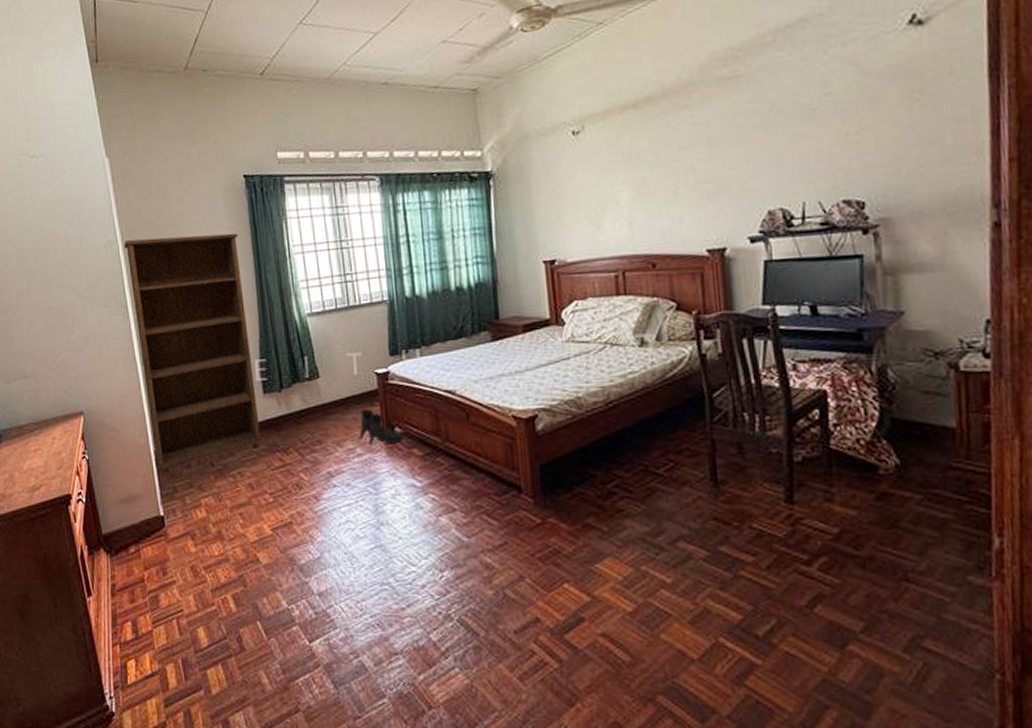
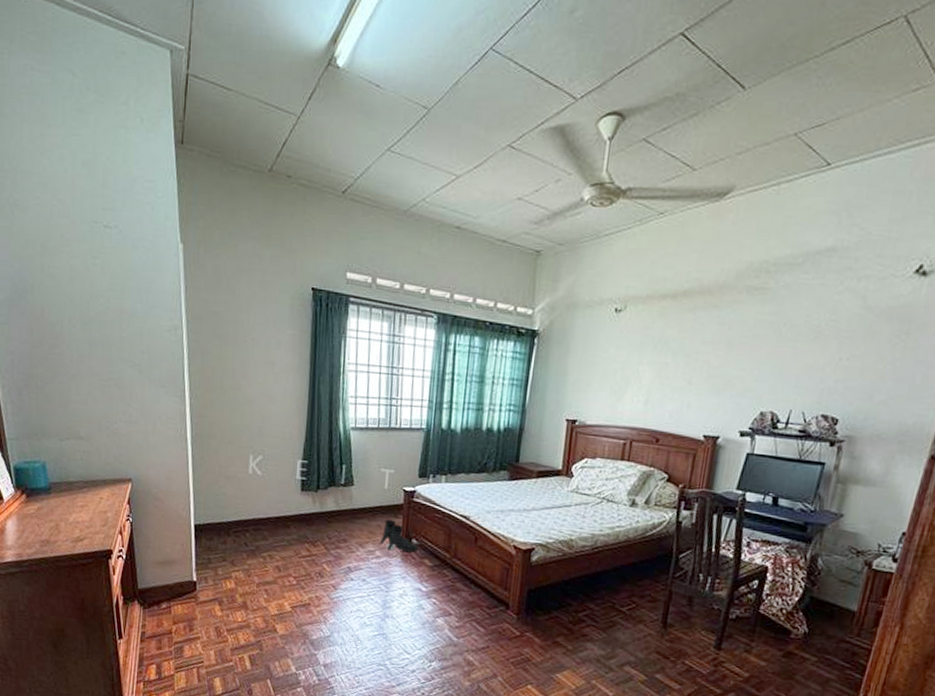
bookcase: present [123,233,264,473] -> none [187,328,298,545]

